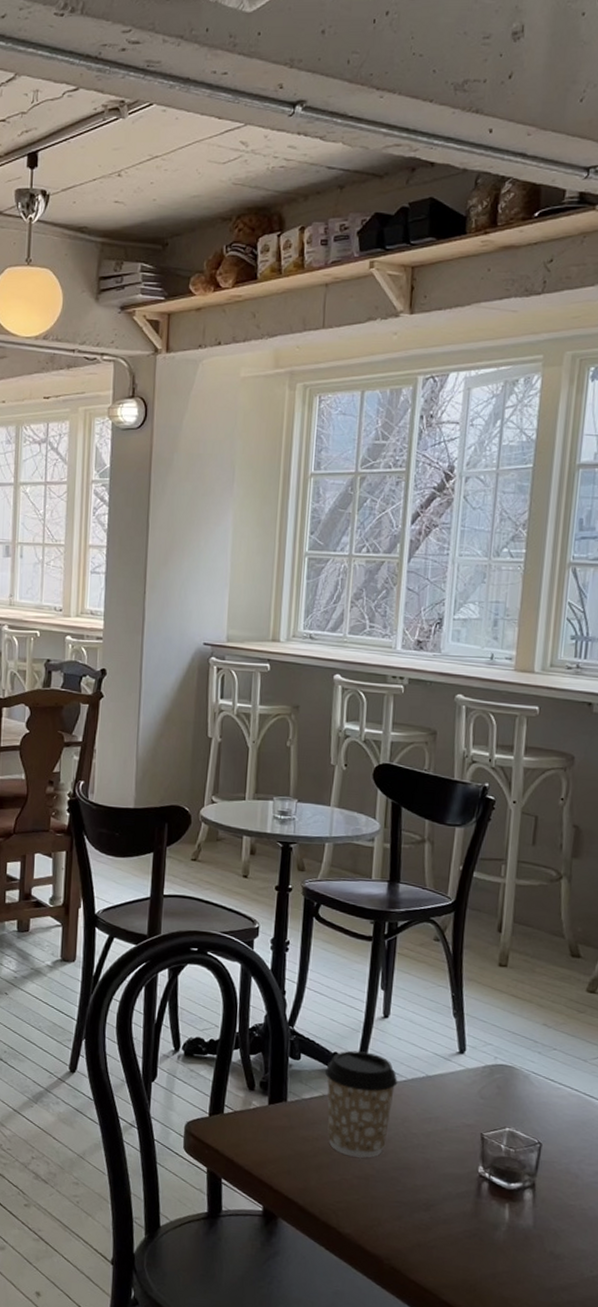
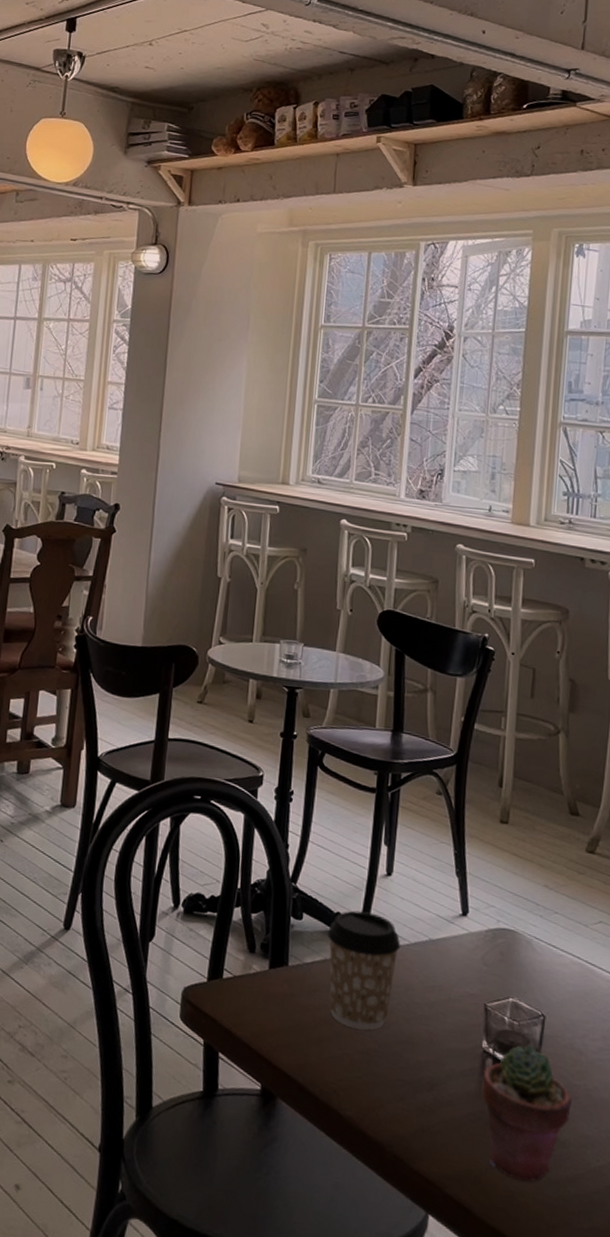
potted succulent: none [477,1170,567,1290] -> present [482,1045,572,1183]

